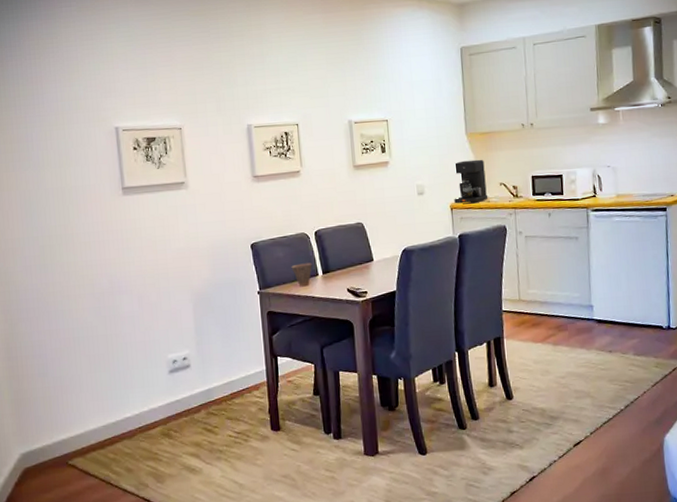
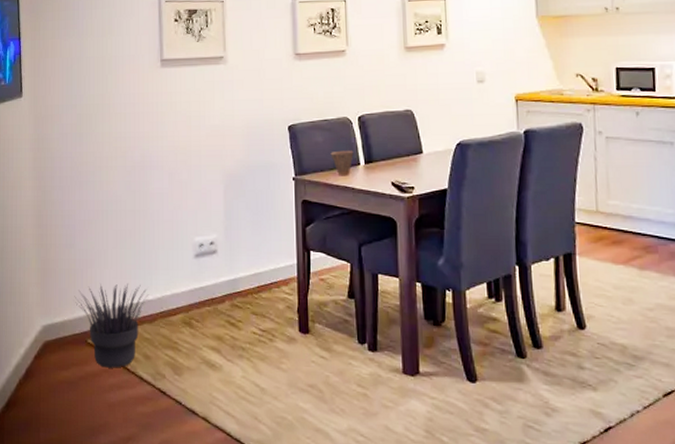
potted plant: none [51,404,127,485] -> present [74,283,149,368]
coffee maker: present [454,159,488,204] -> none [520,46,562,96]

